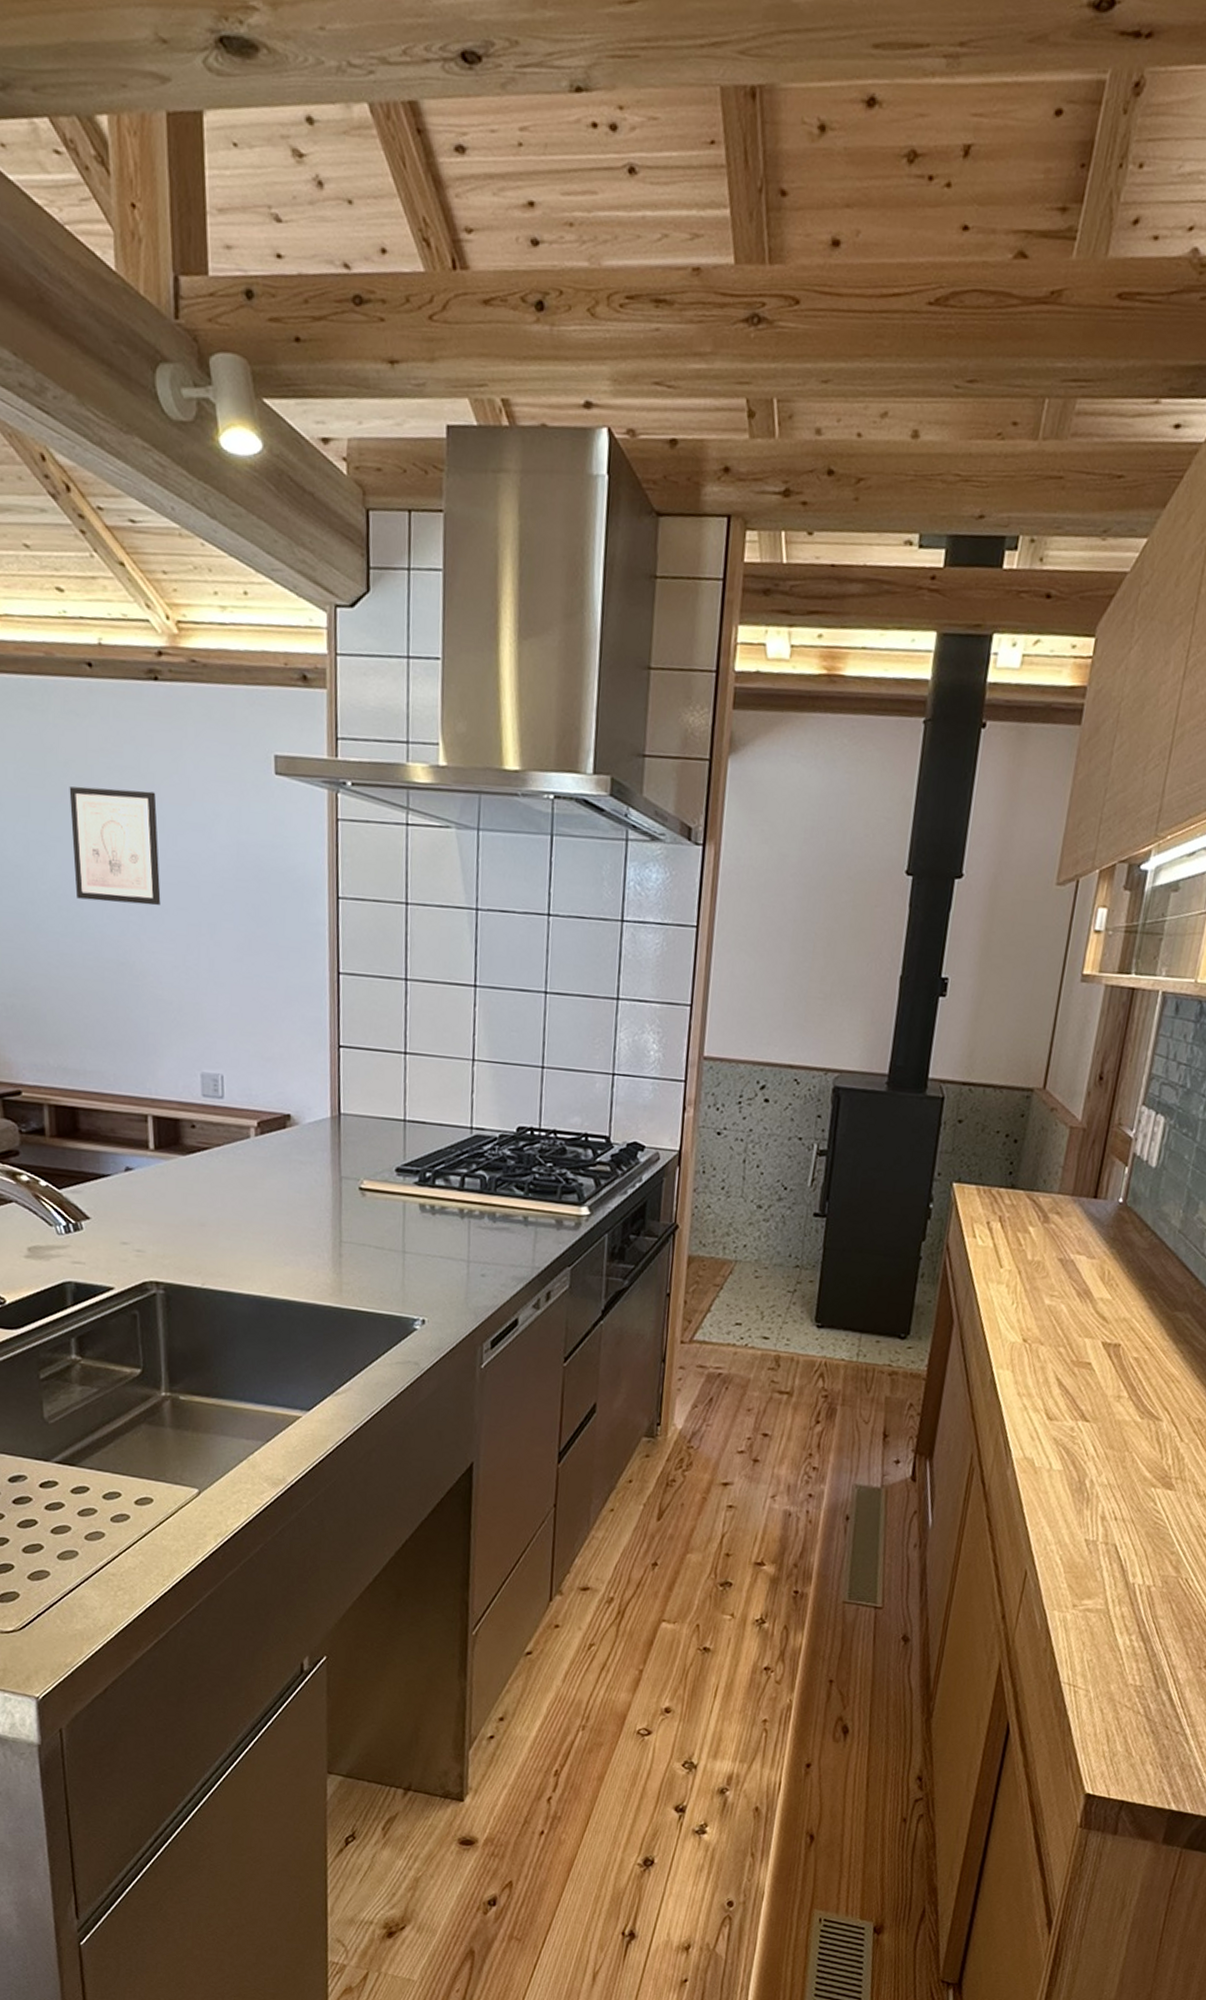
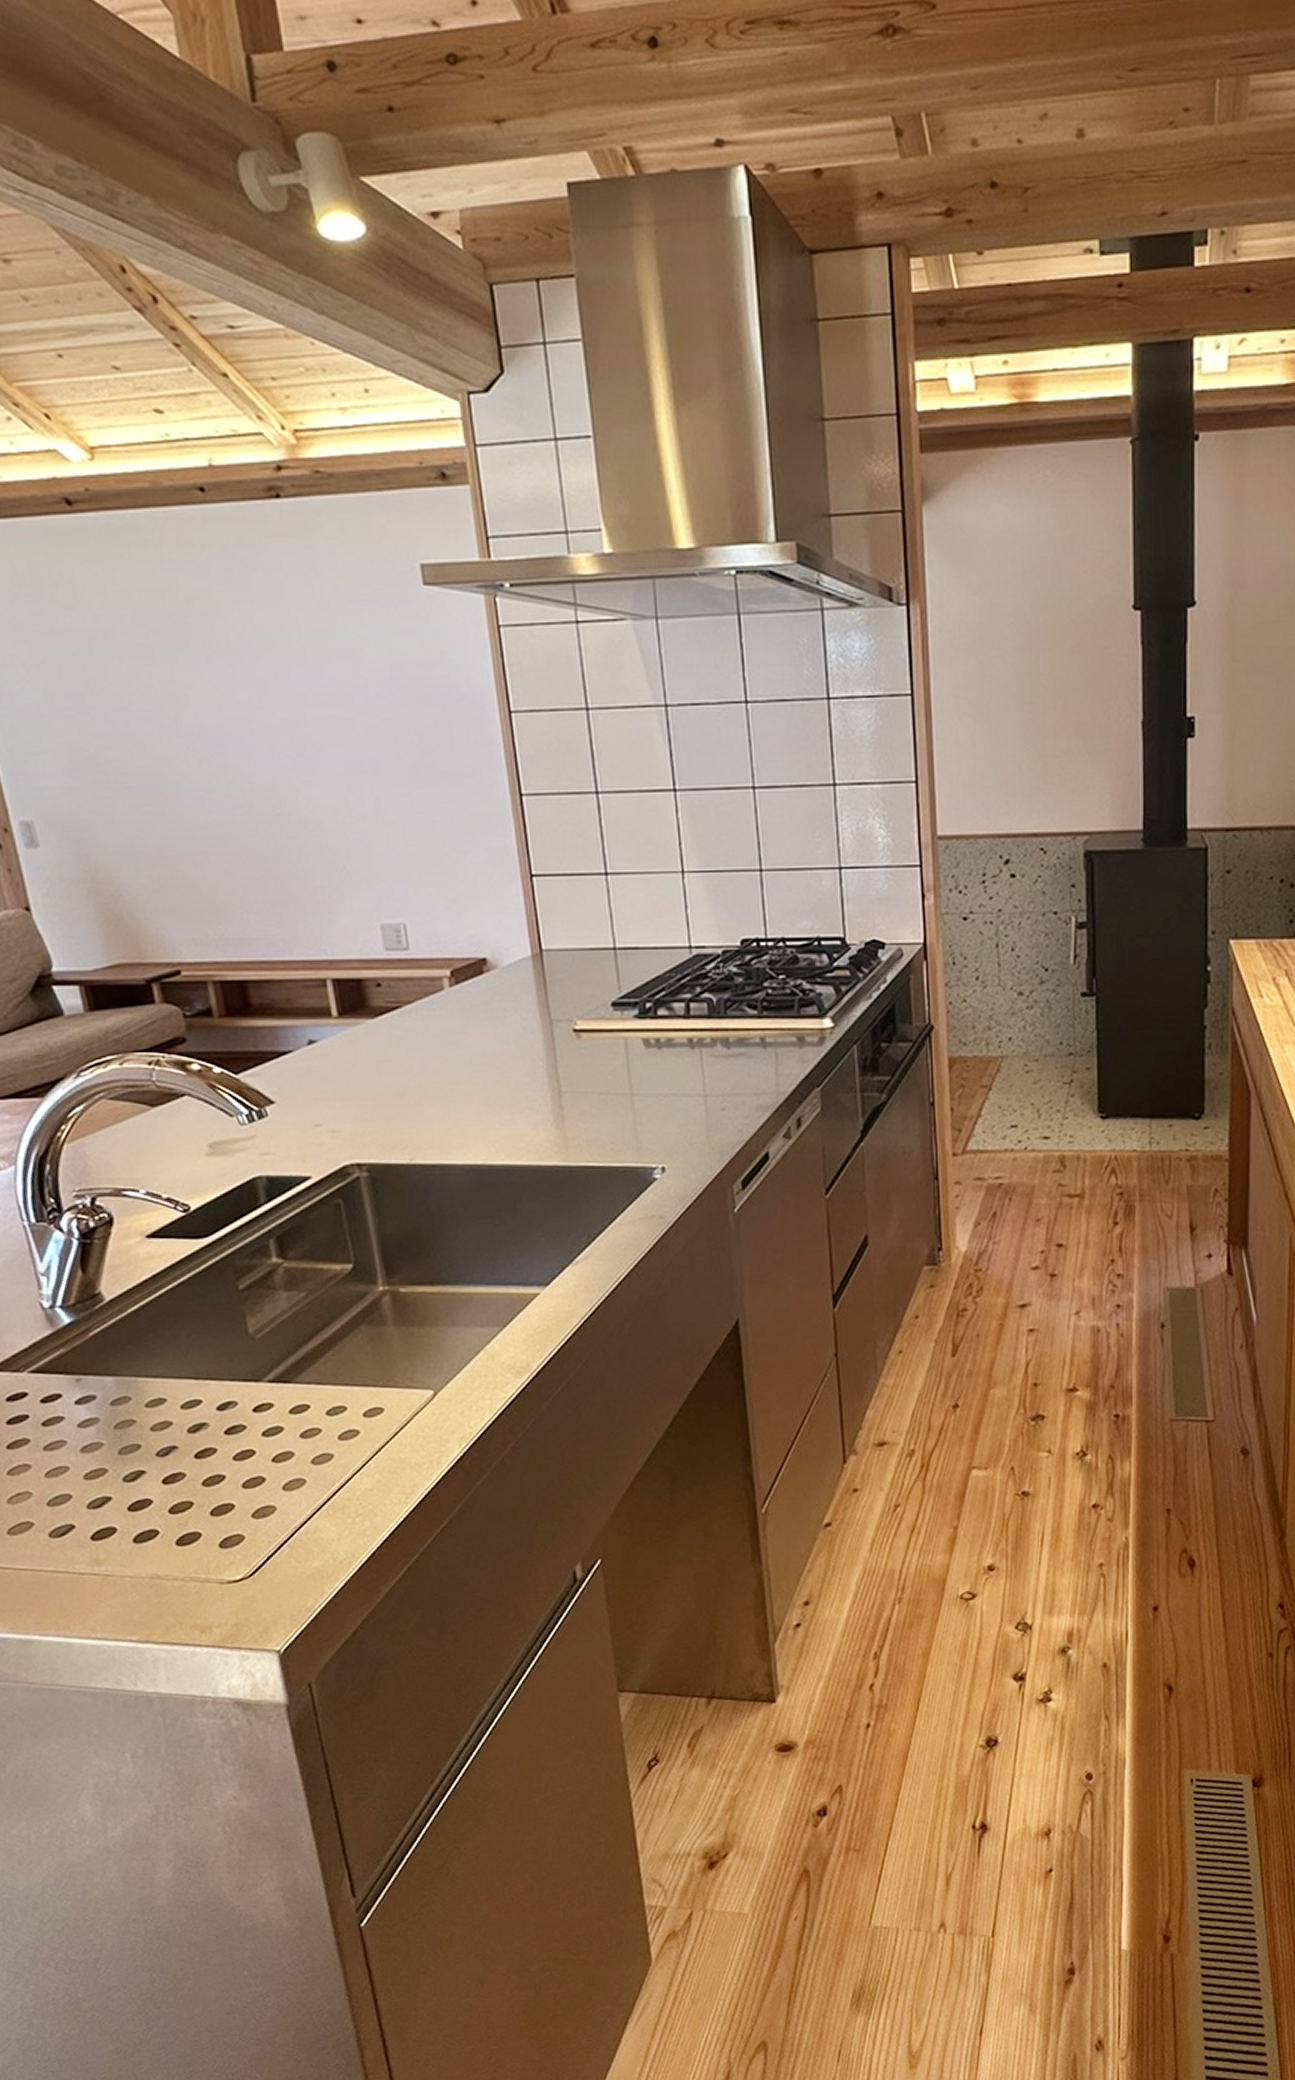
wall art: present [69,786,161,906] -> none [195,621,313,749]

